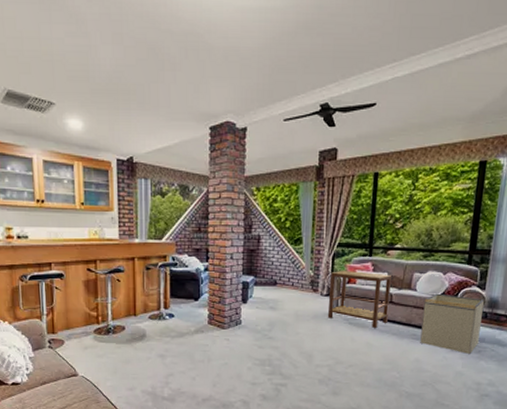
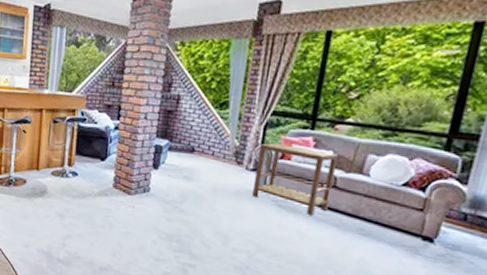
storage bin: present [420,293,484,354] -> none [368,182,465,263]

